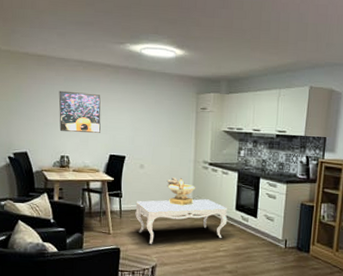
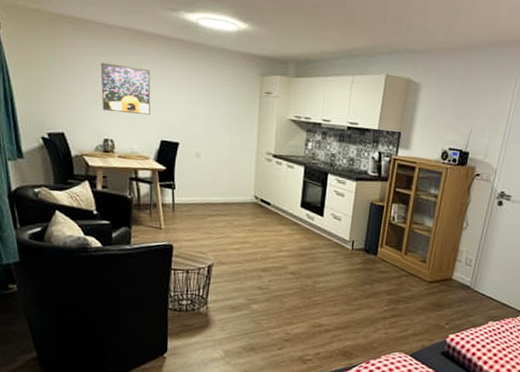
coffee table: present [135,199,228,244] -> none [190,193,292,241]
birdbath: present [166,177,196,206] -> none [225,169,258,201]

